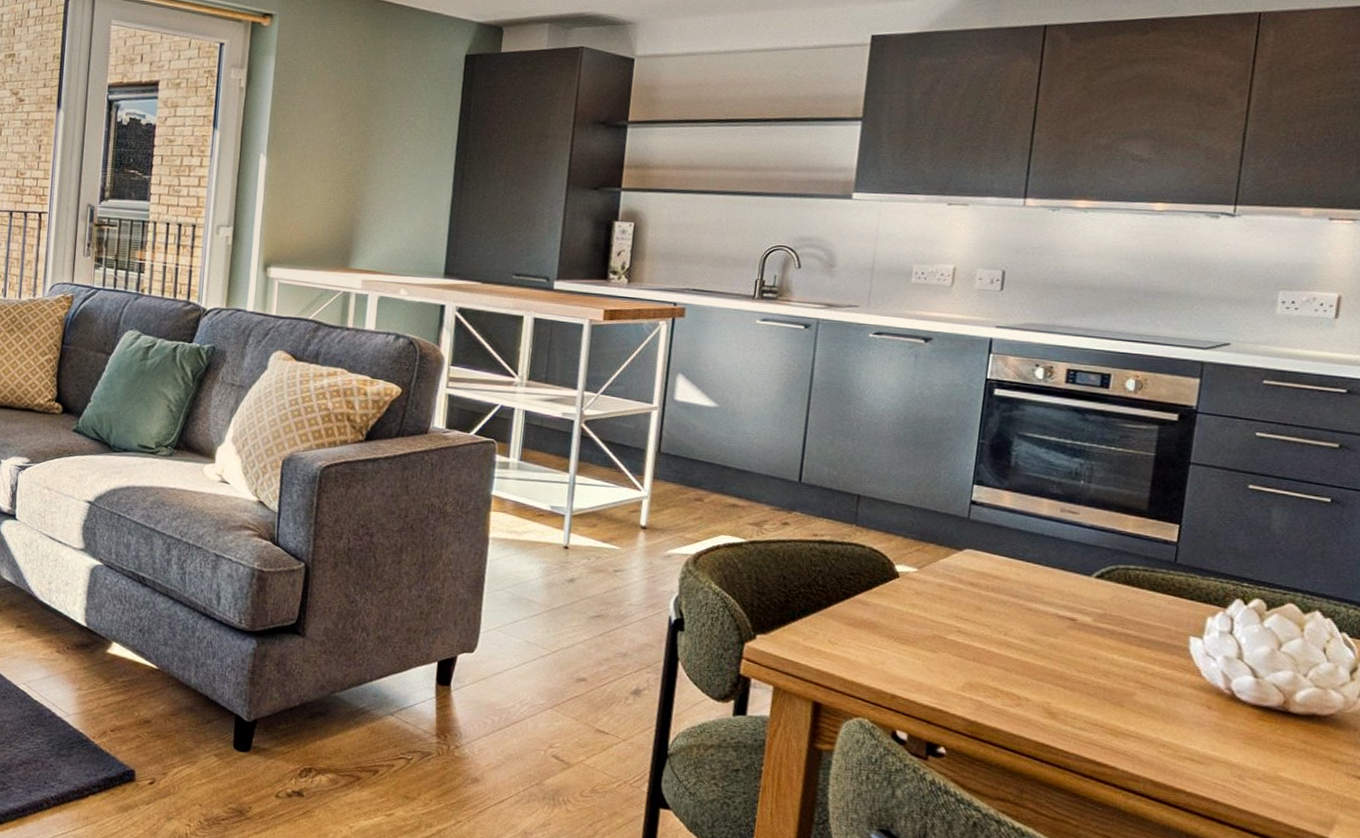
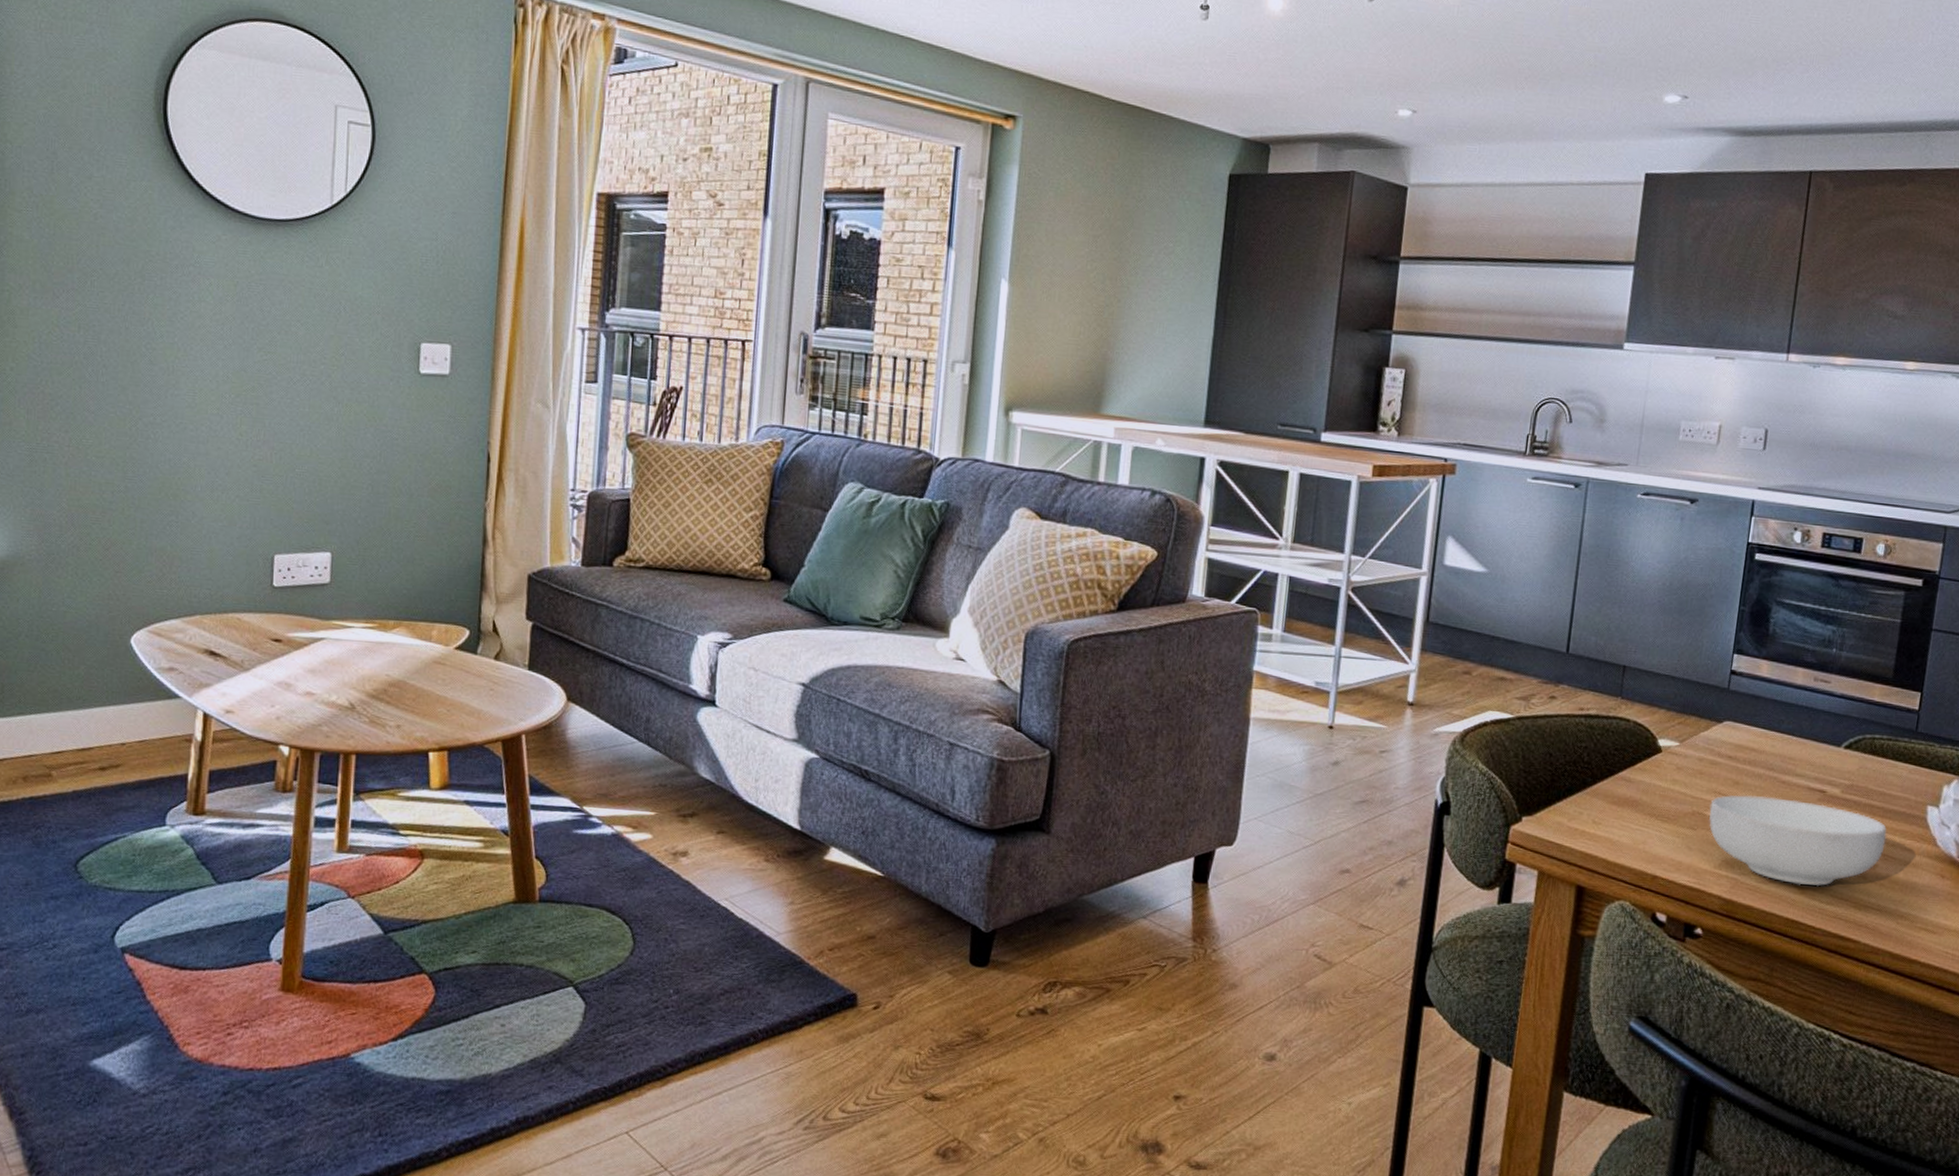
cereal bowl: none [950,620,1145,712] -> present [1709,795,1887,887]

